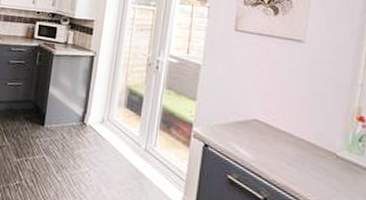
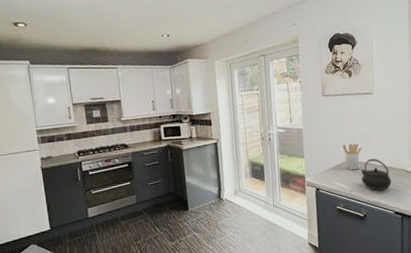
utensil holder: none [249,97,276,135] -> present [342,143,362,171]
kettle: none [268,125,312,172] -> present [361,158,392,191]

